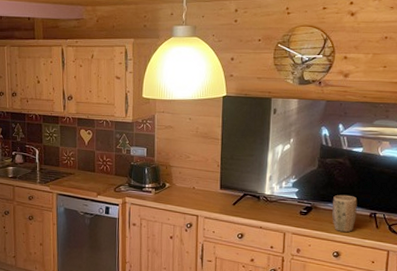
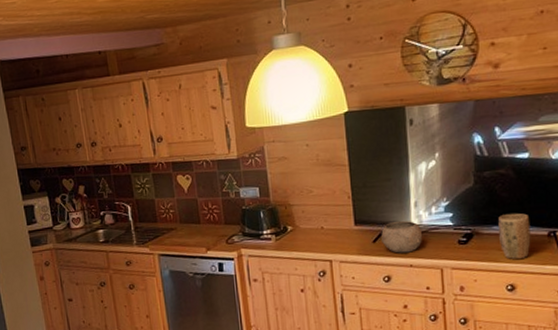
bowl: none [240,189,273,217] -> present [381,220,423,253]

